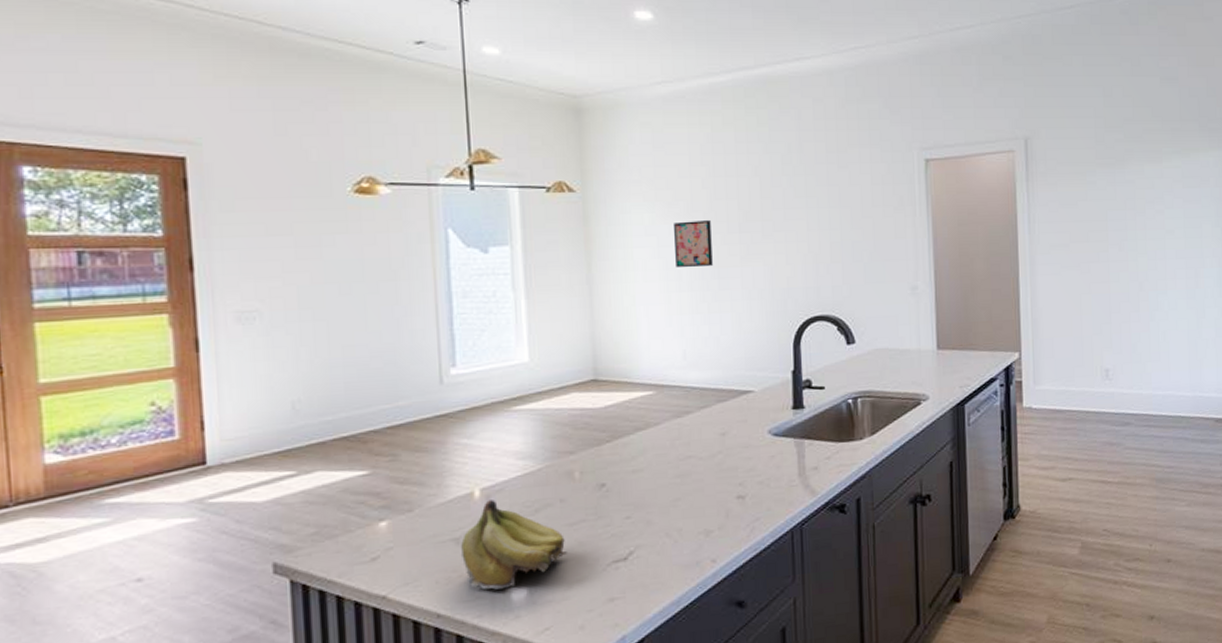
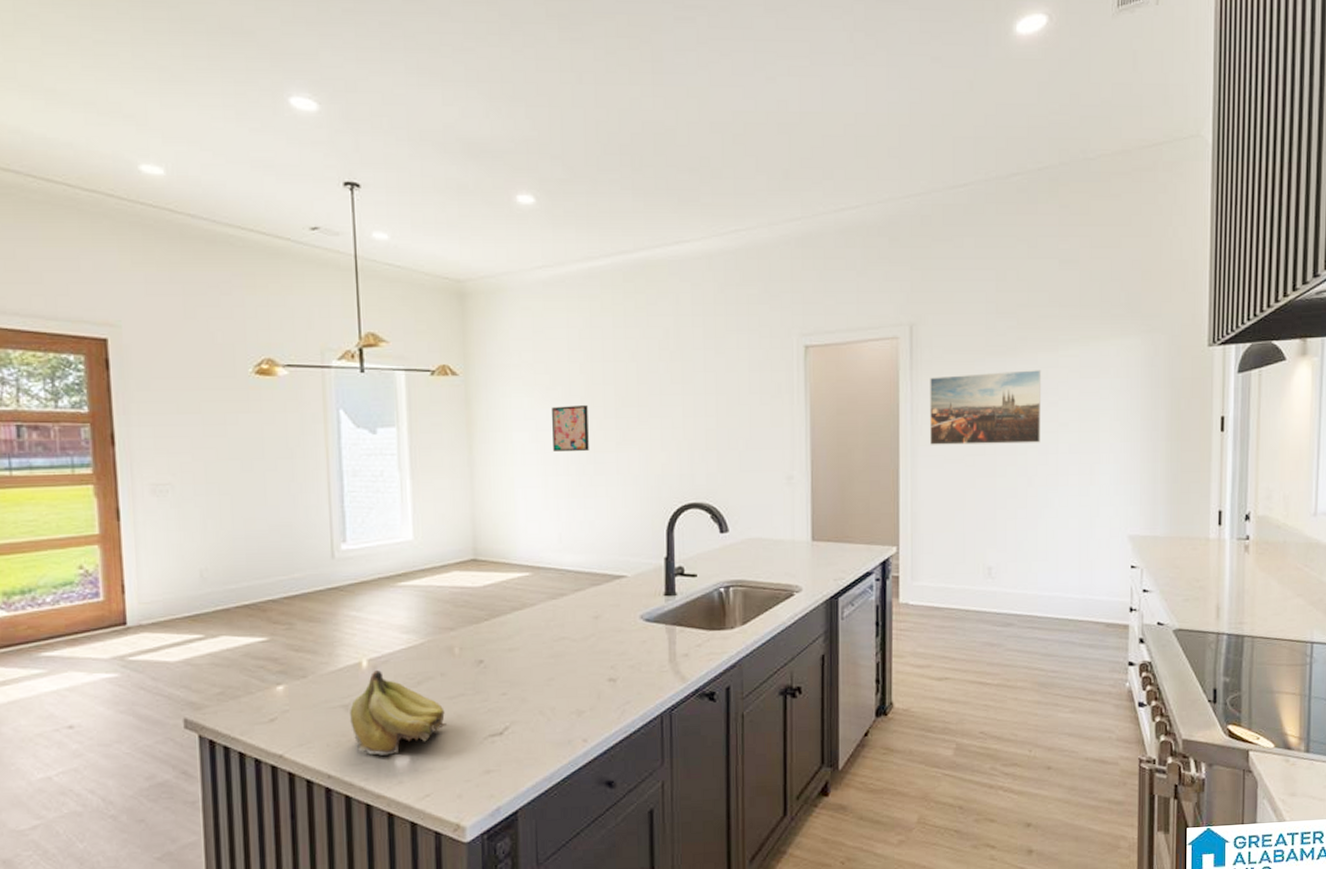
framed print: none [1045,180,1149,253] -> present [929,370,1042,445]

